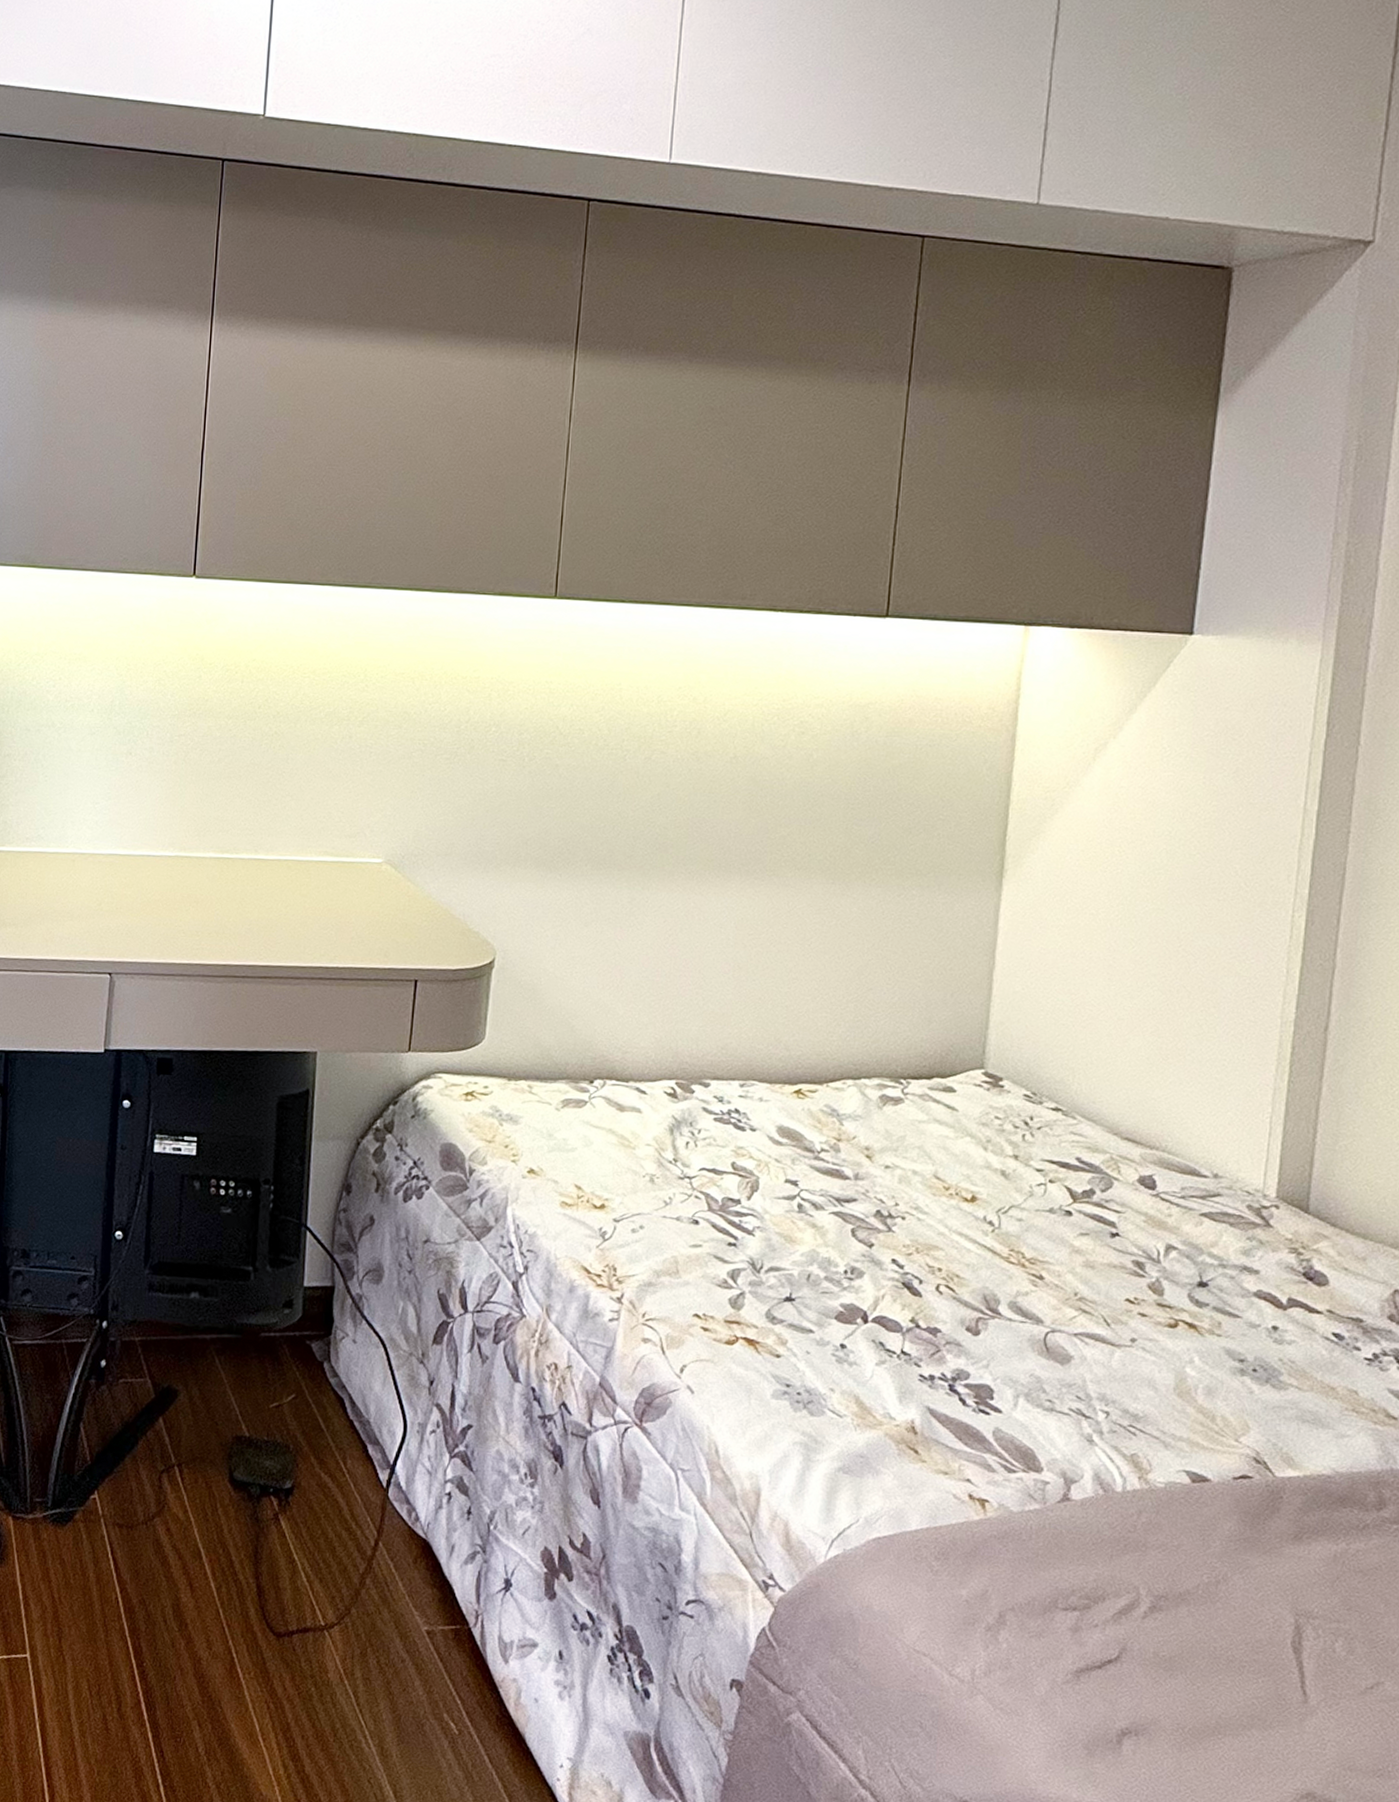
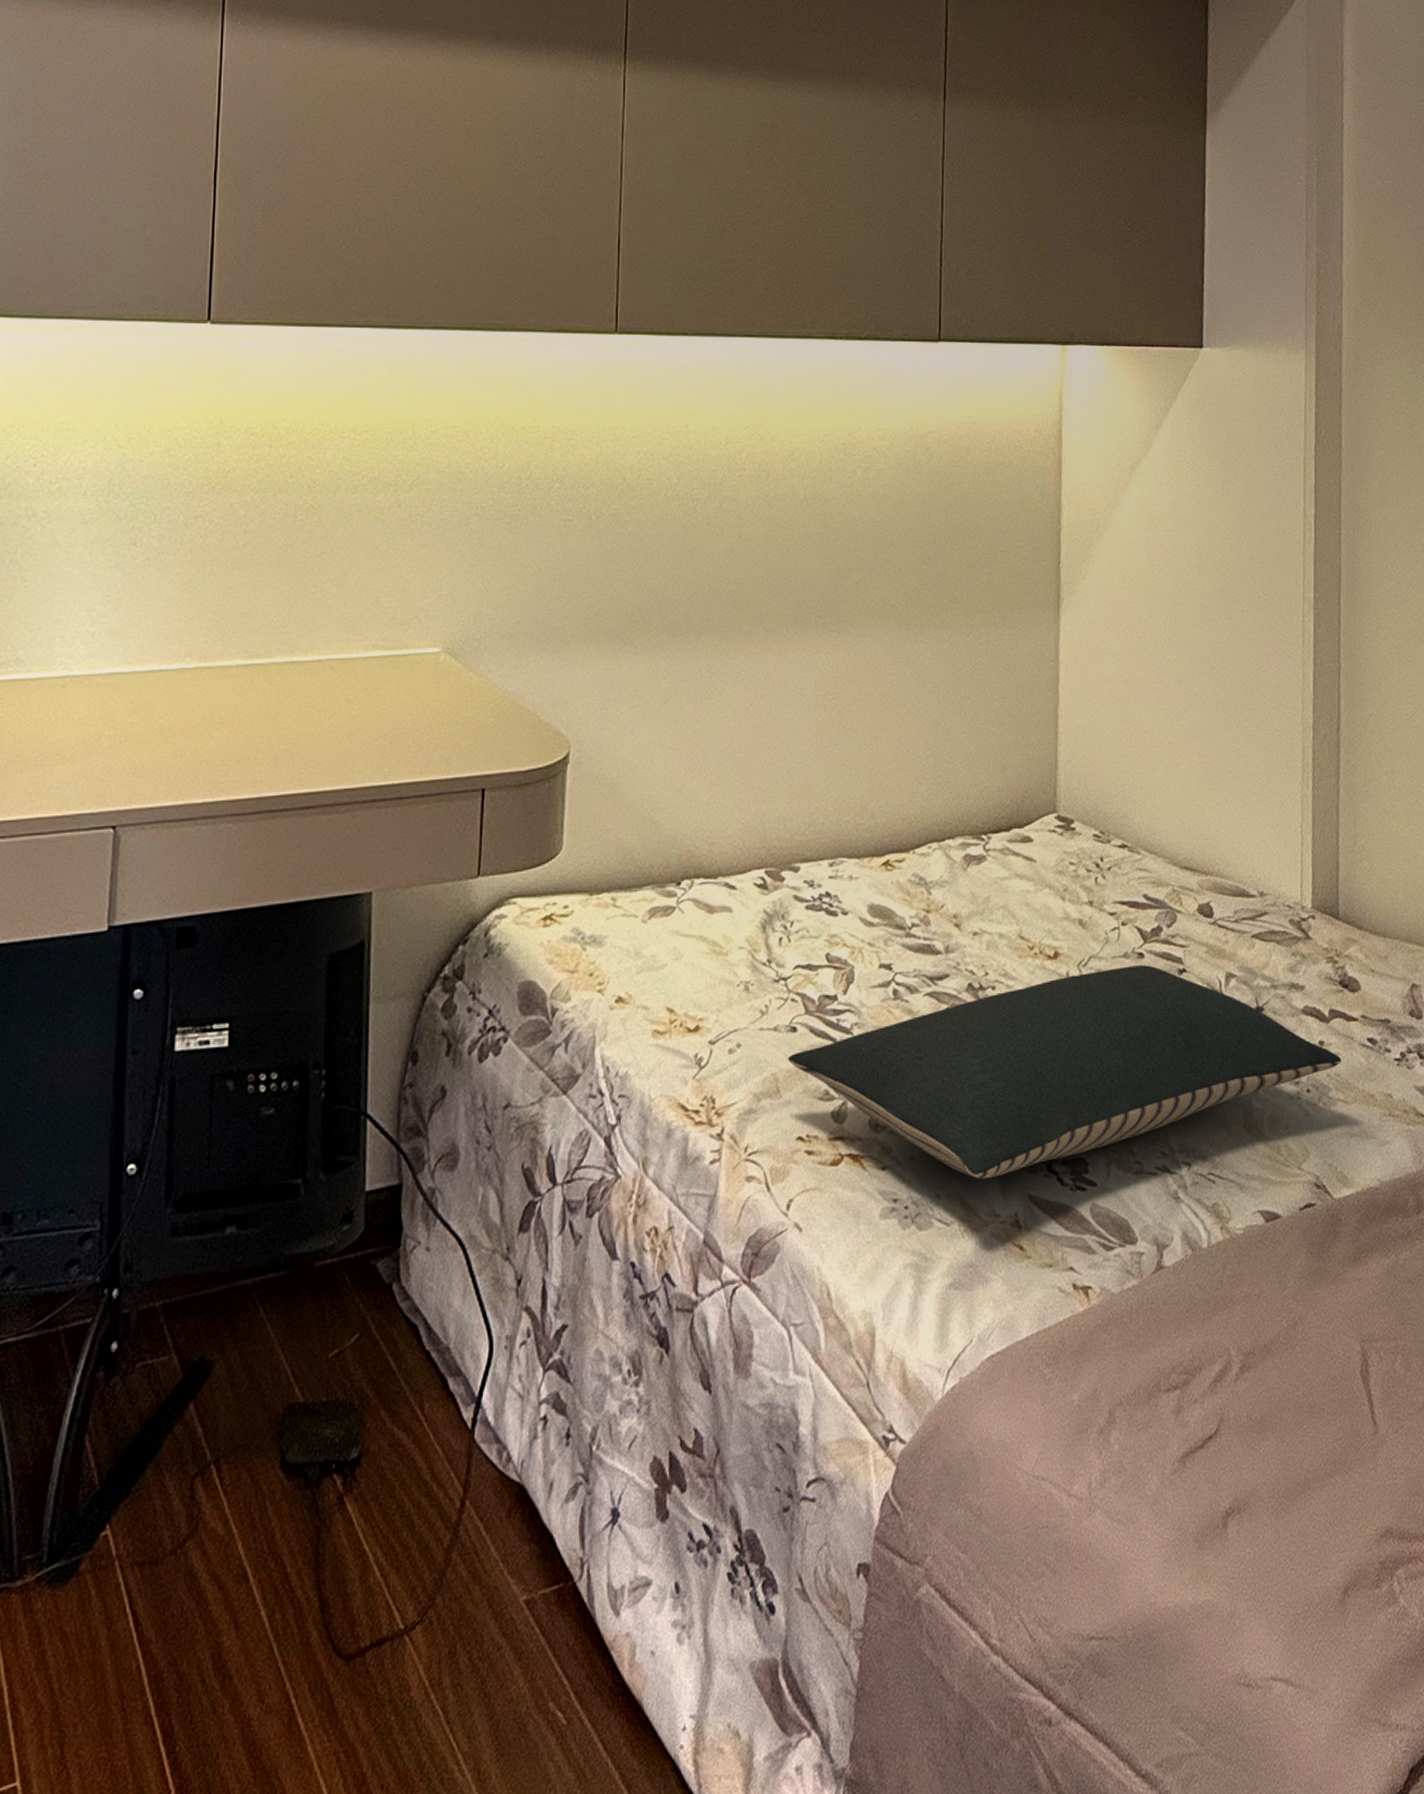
pillow: none [688,1220,1299,1385] -> present [788,965,1342,1180]

